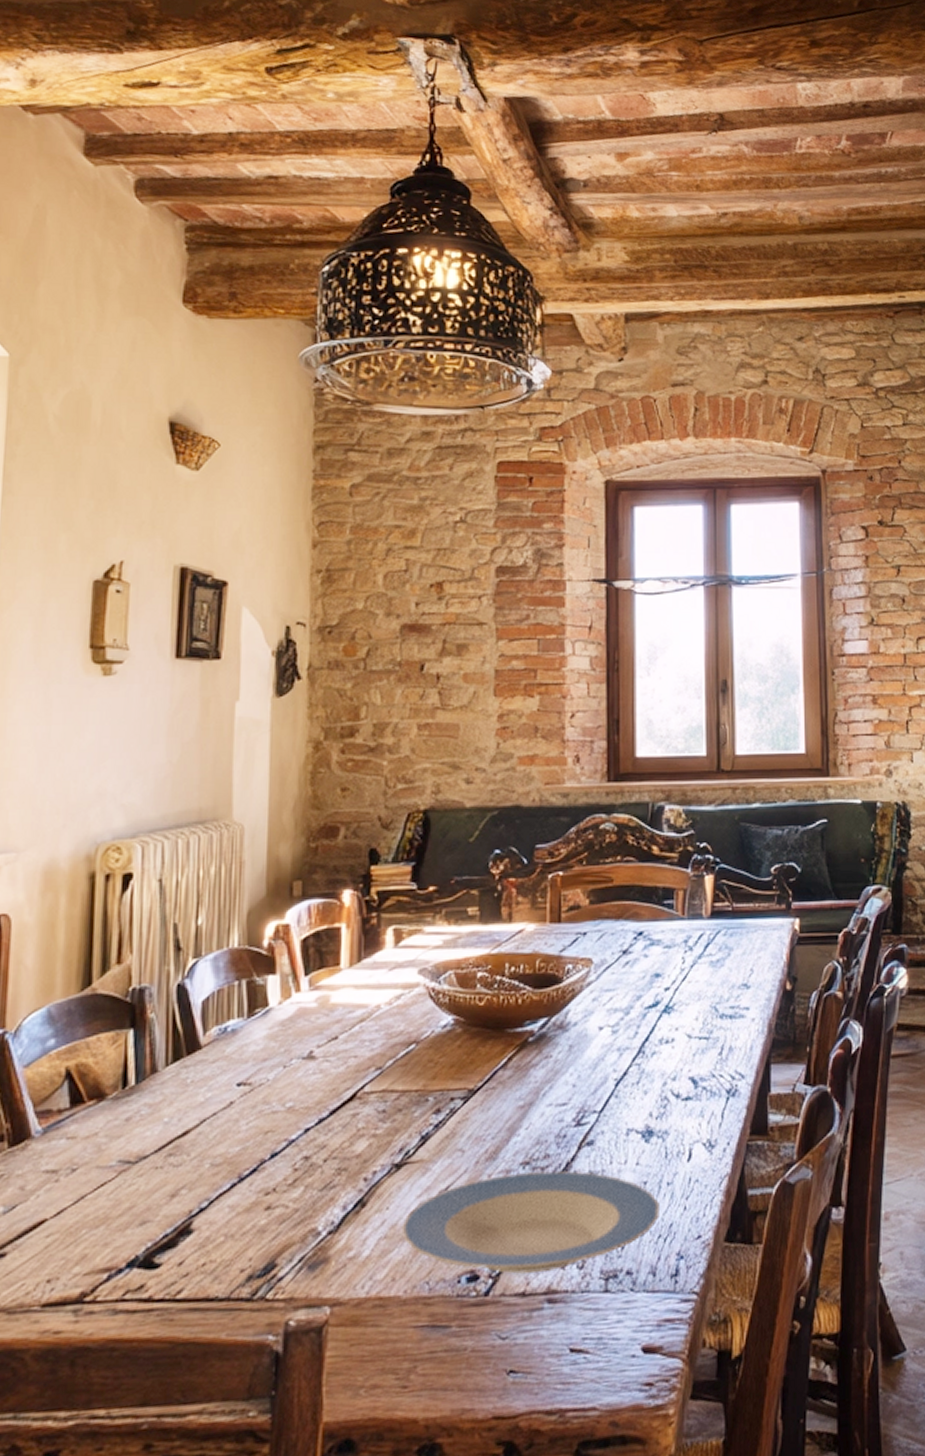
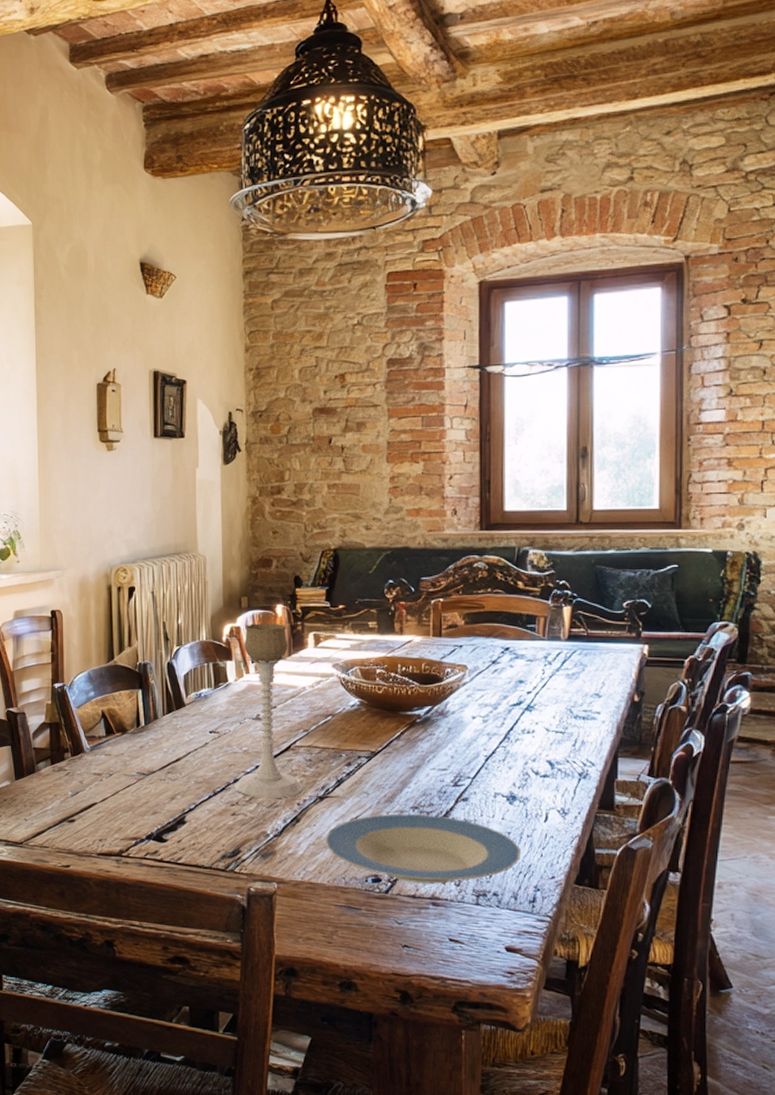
candle holder: none [269,916,372,1178] -> present [233,623,303,799]

